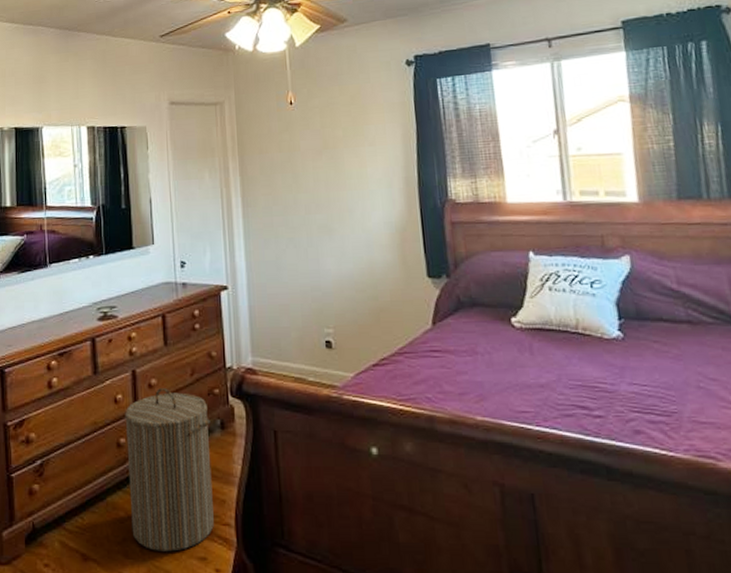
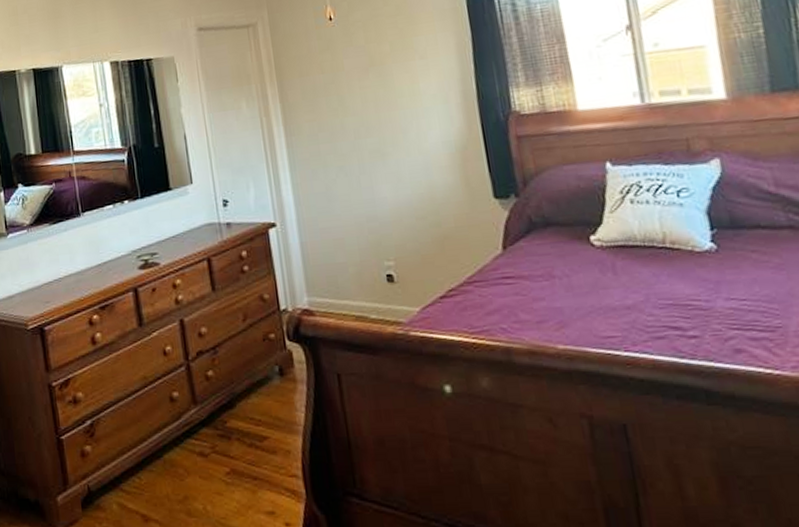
laundry hamper: present [125,388,214,552] -> none [175,336,280,508]

